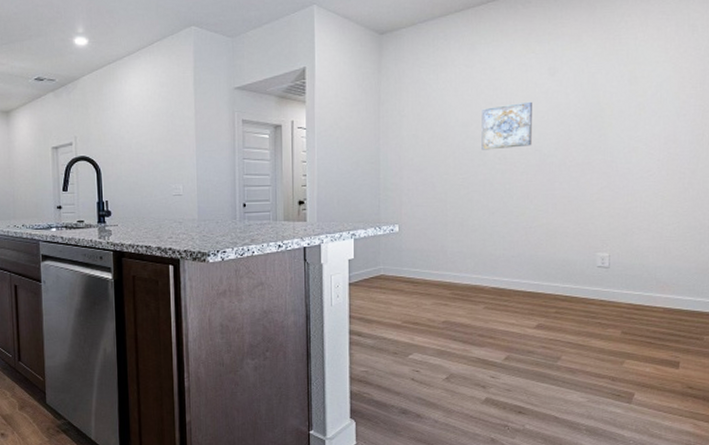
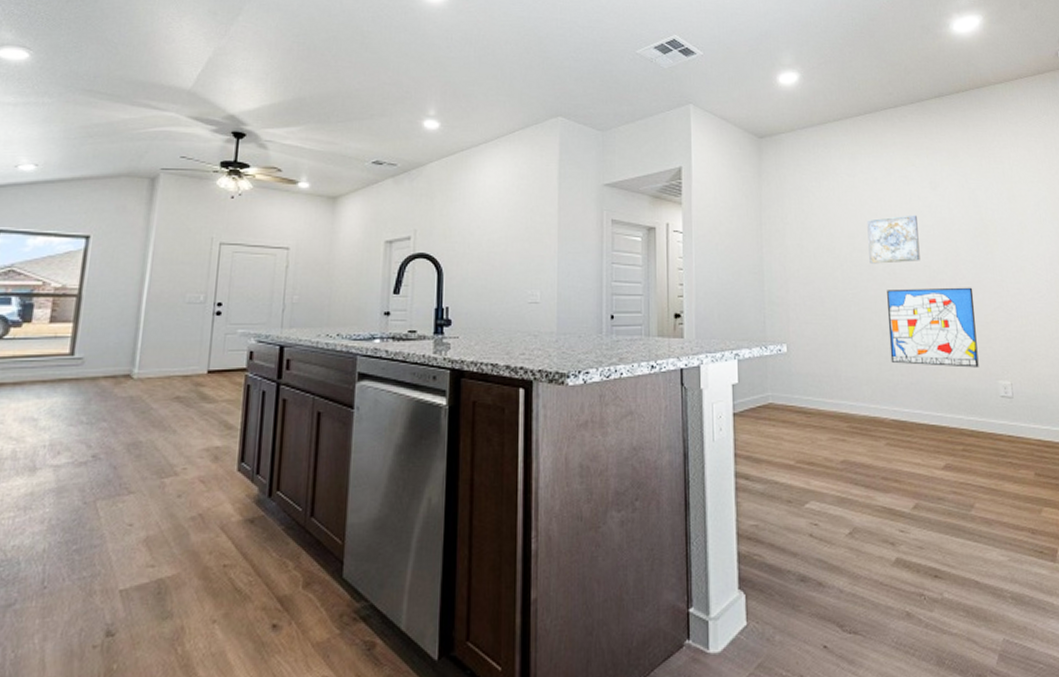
wall art: none [494,168,582,242] -> present [887,287,979,368]

